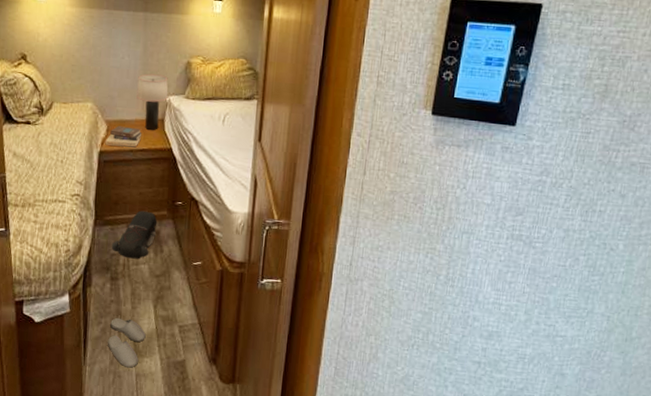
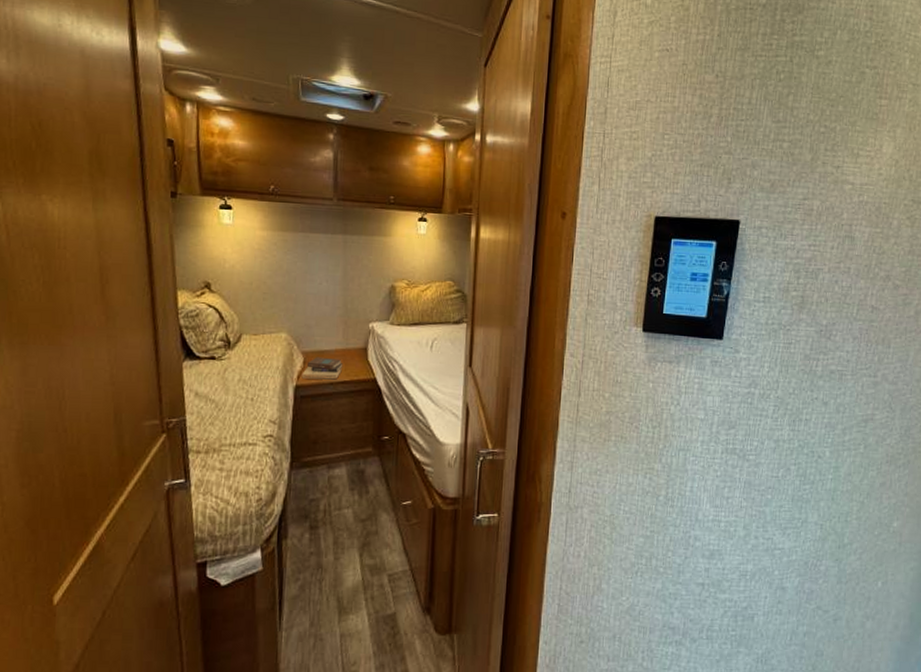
slippers: present [108,317,146,368] -> none [307,571,351,628]
backpack: present [111,210,158,259] -> none [310,448,362,503]
table lamp: present [137,73,168,130] -> none [336,299,371,360]

